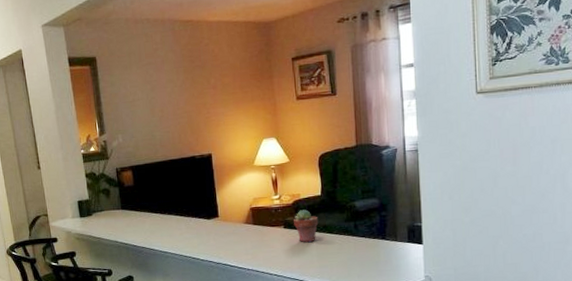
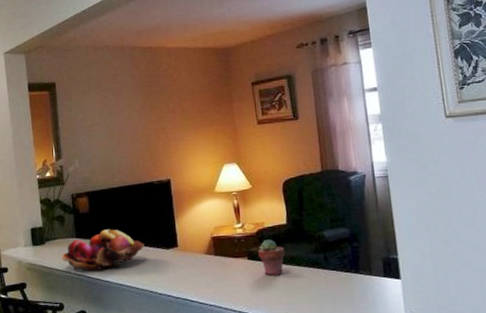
fruit basket: none [108,201,187,241] -> present [61,229,144,272]

